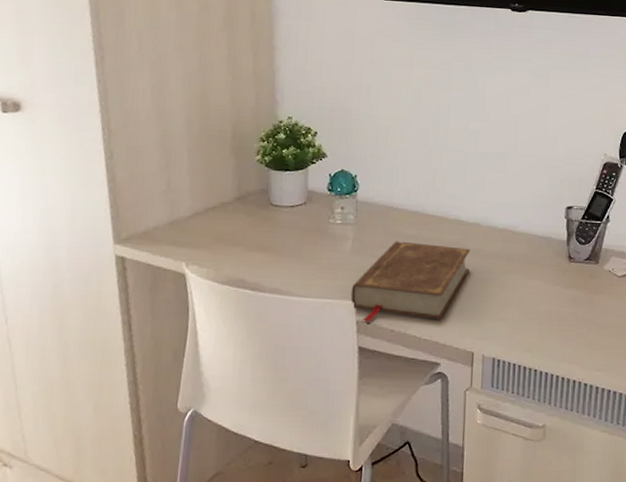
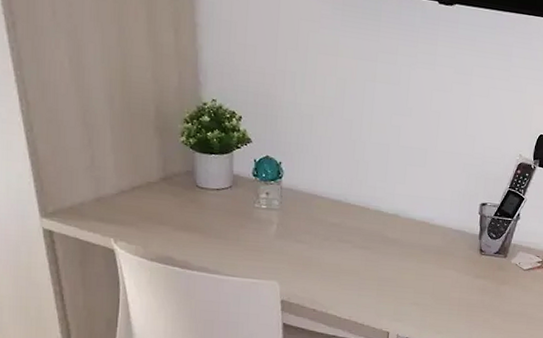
book: present [350,241,471,323] -> none [275,227,390,302]

